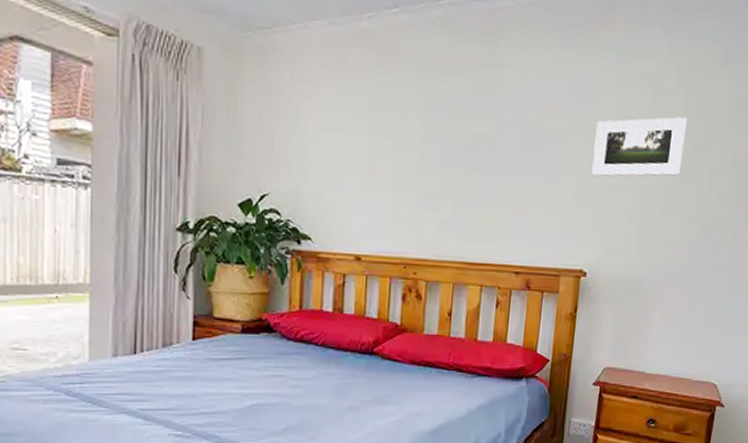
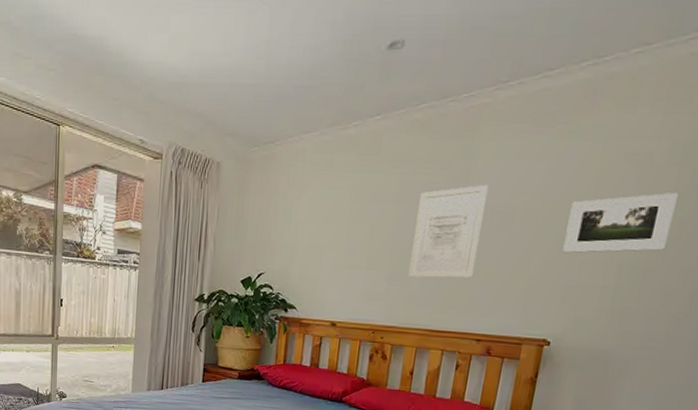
wall art: none [439,97,517,203] -> present [407,184,489,278]

